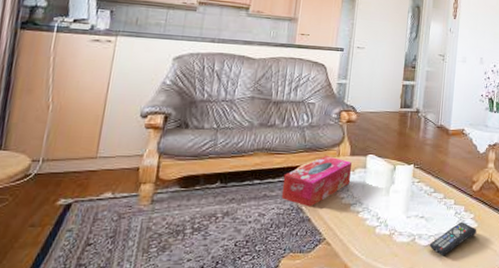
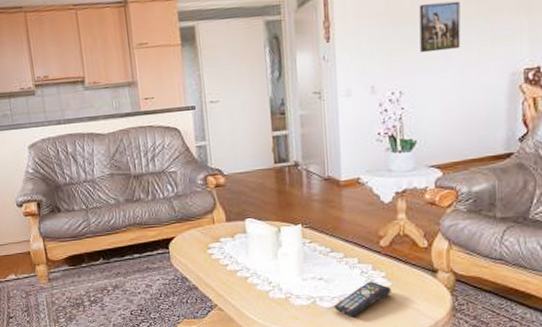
tissue box: present [281,156,353,207] -> none [161,224,232,276]

